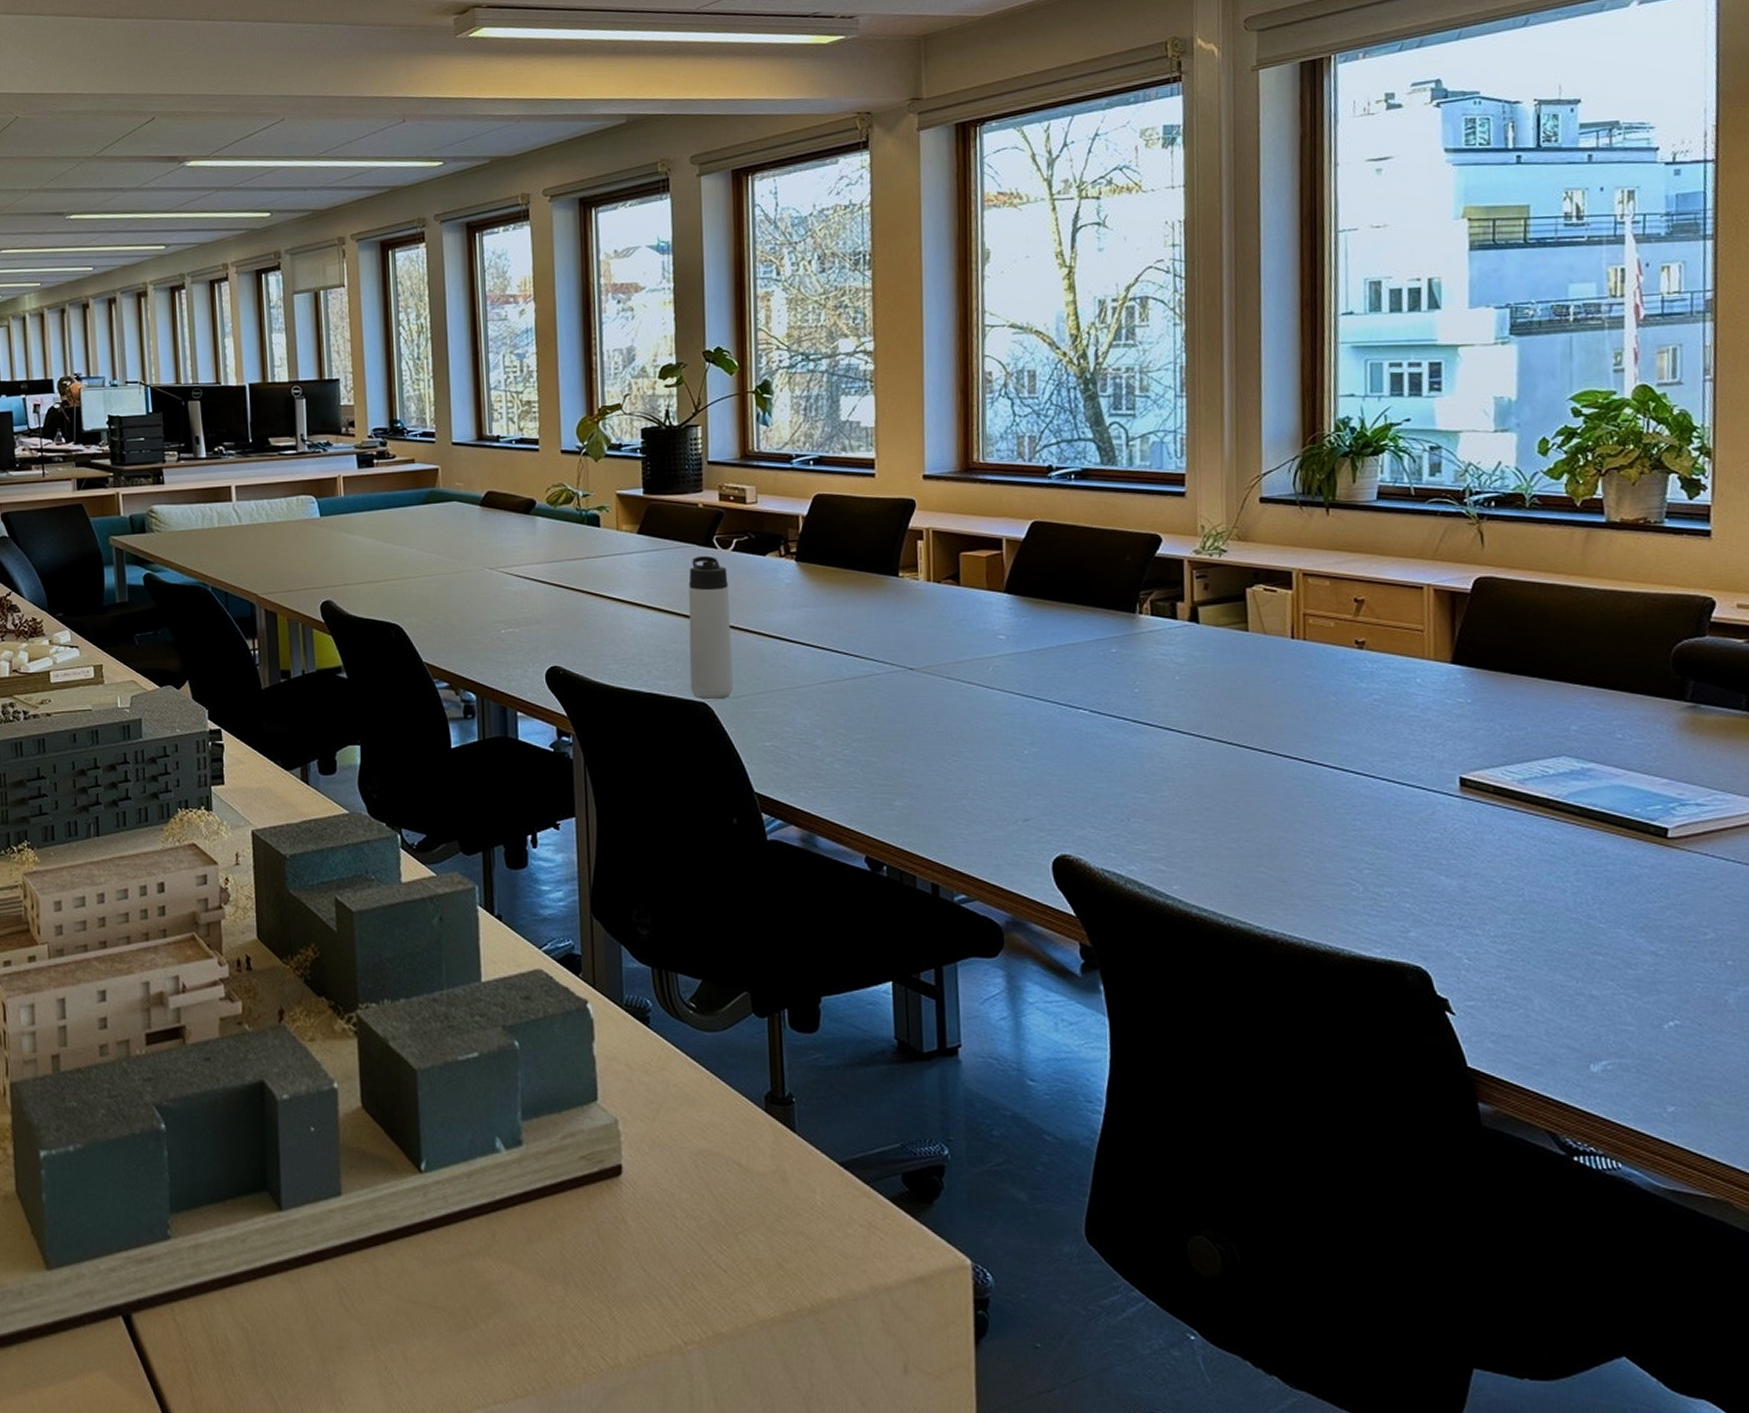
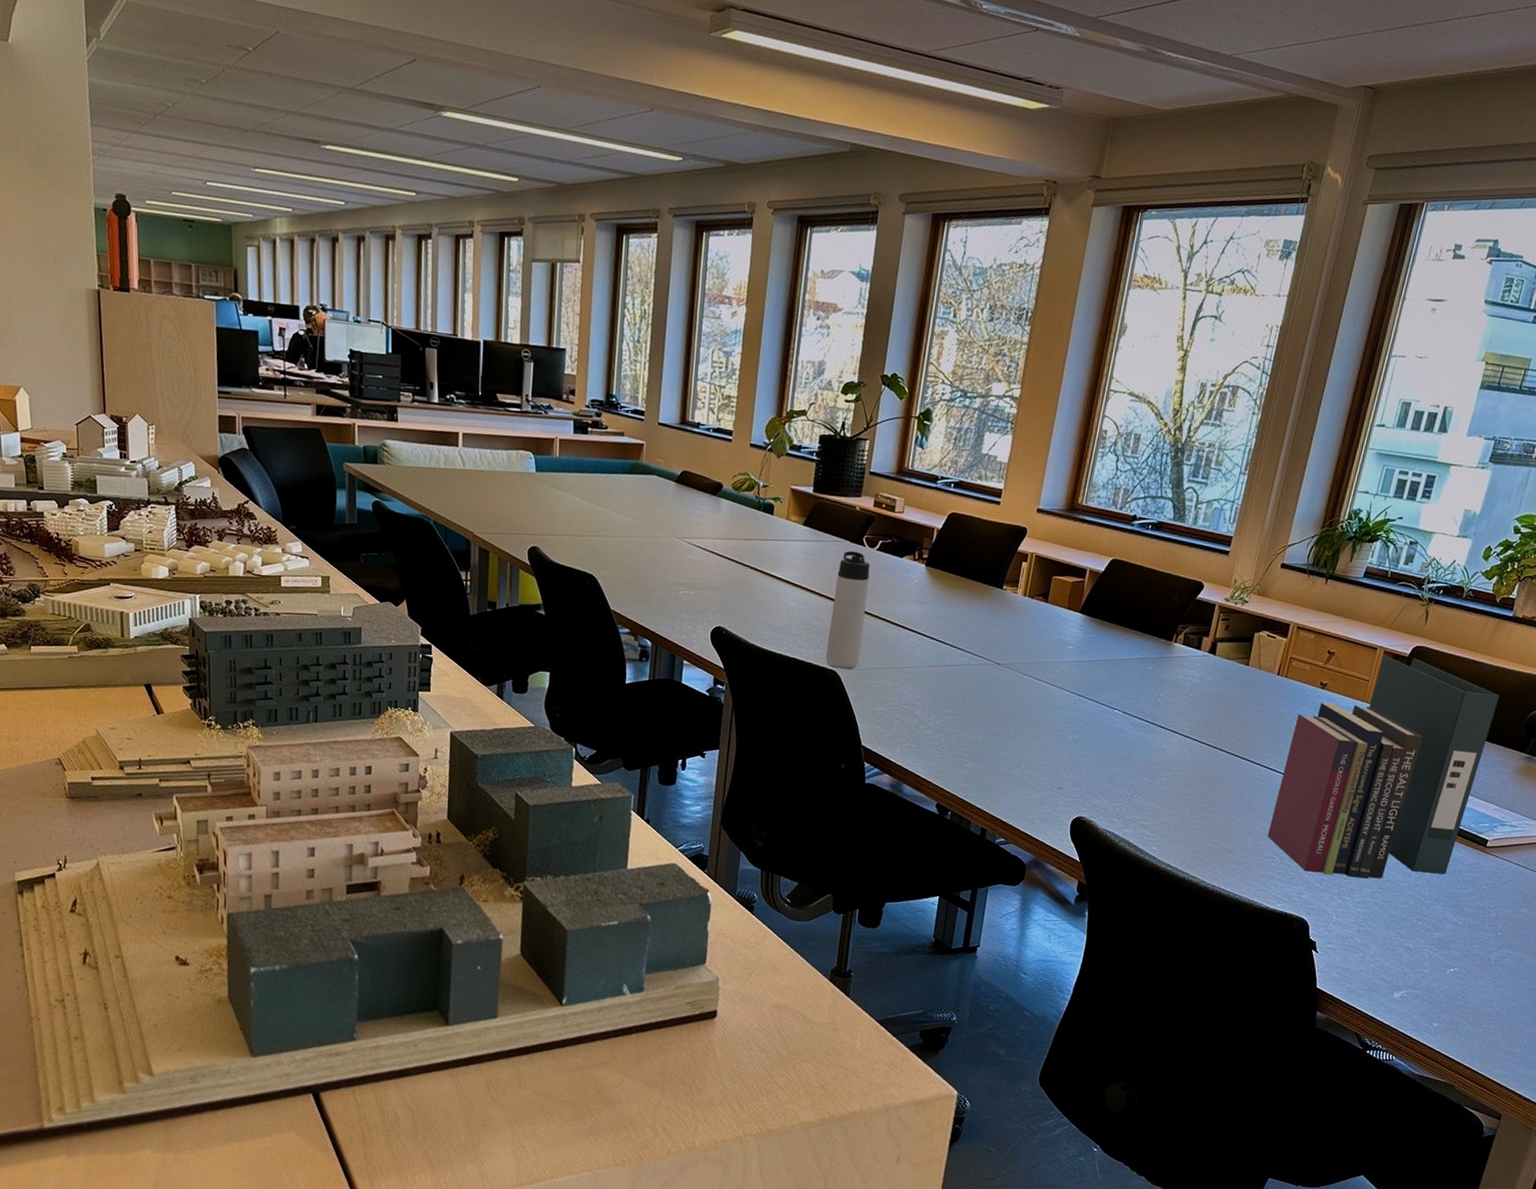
books: none [1333,663,1525,901] -> present [1267,703,1423,879]
binder: none [1433,593,1622,884] -> present [1369,654,1500,875]

